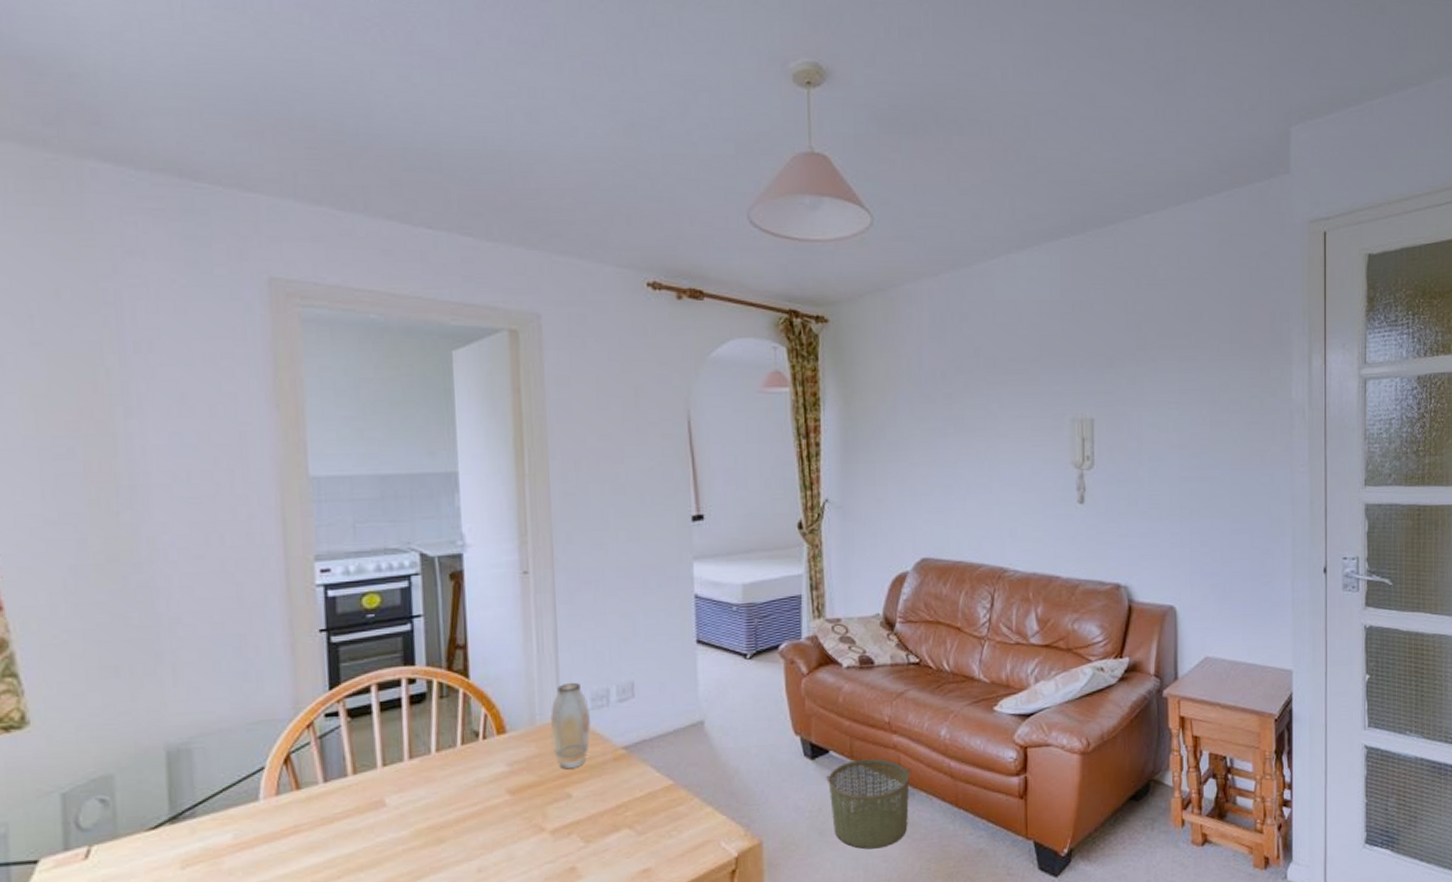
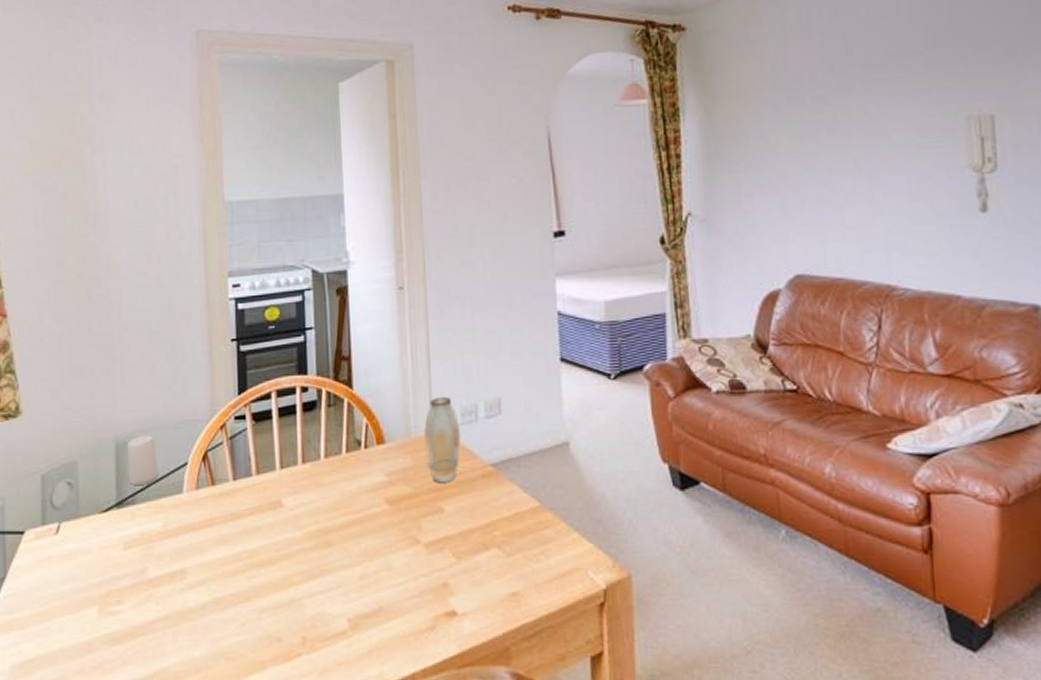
candle: none [182,739,227,796] -> present [127,434,159,485]
basket: present [826,758,911,849] -> none [697,494,792,595]

